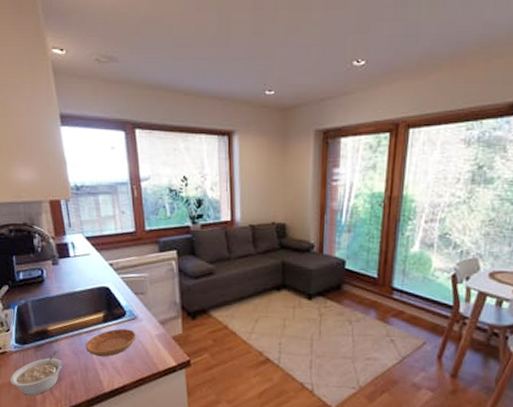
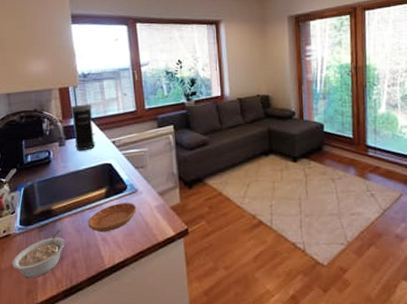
coffee maker: none [63,220,91,272] -> present [71,104,95,151]

